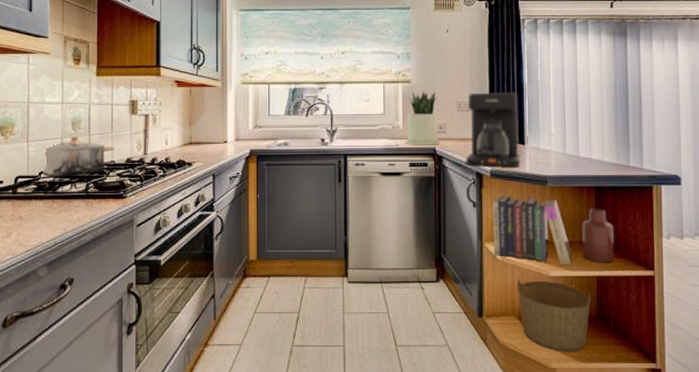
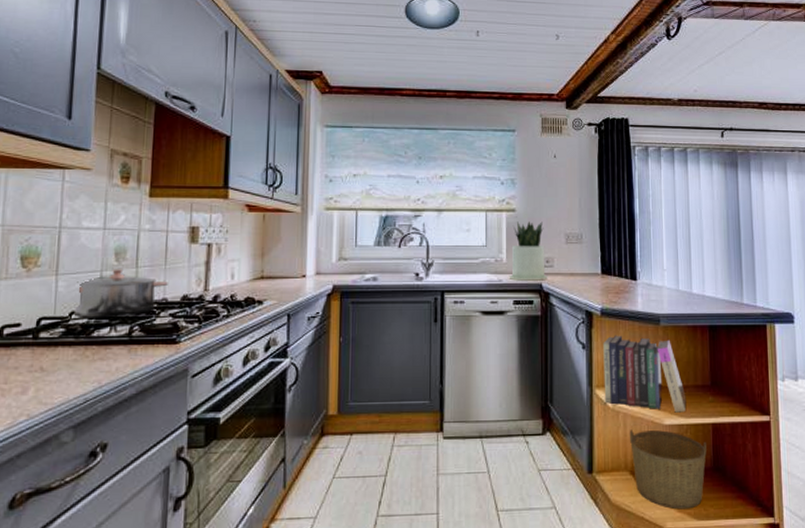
coffee maker: present [465,92,520,167] -> none [573,223,632,305]
vase: present [582,208,614,263] -> none [696,349,729,409]

